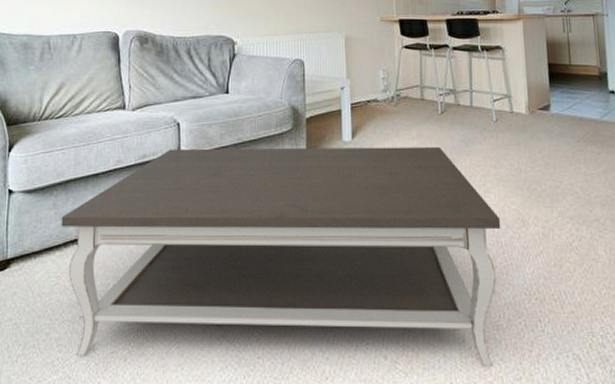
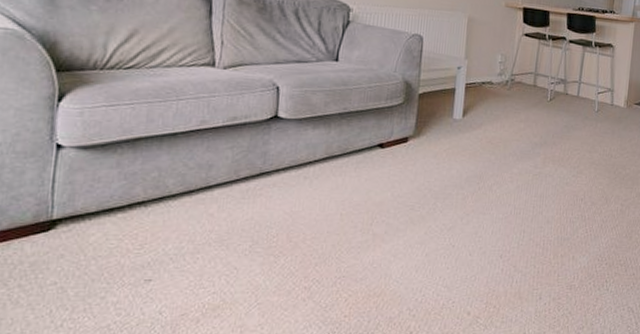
coffee table: present [61,146,501,366] -> none [125,113,588,320]

